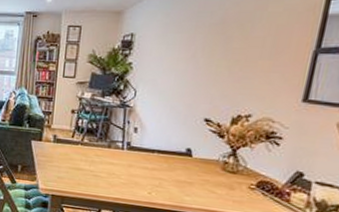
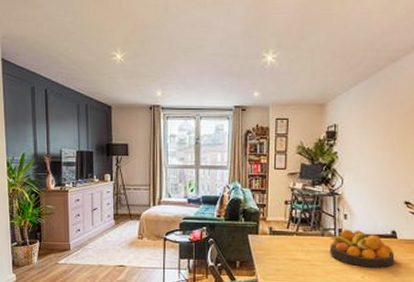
fruit bowl: none [115,142,188,186] -> present [329,229,395,269]

